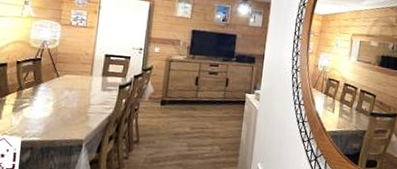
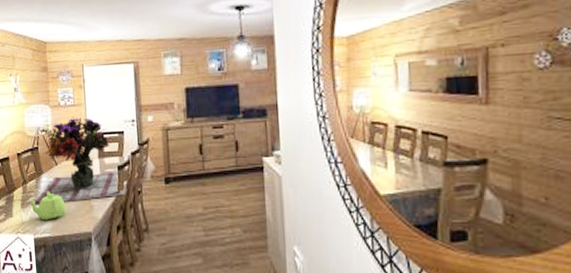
teapot: none [20,99,62,126] -> present [27,191,67,221]
flower arrangement: none [22,37,126,112] -> present [30,117,127,207]

